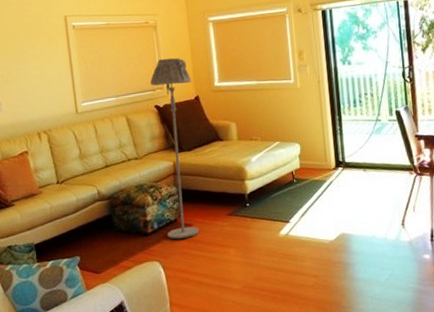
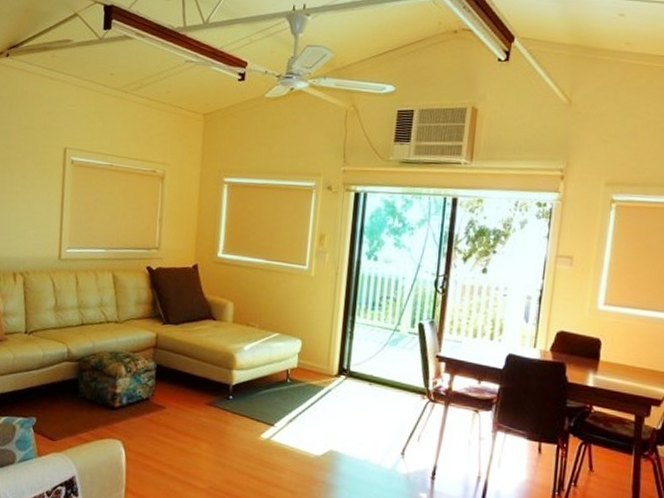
floor lamp: present [150,57,200,240] -> none [135,215,193,421]

